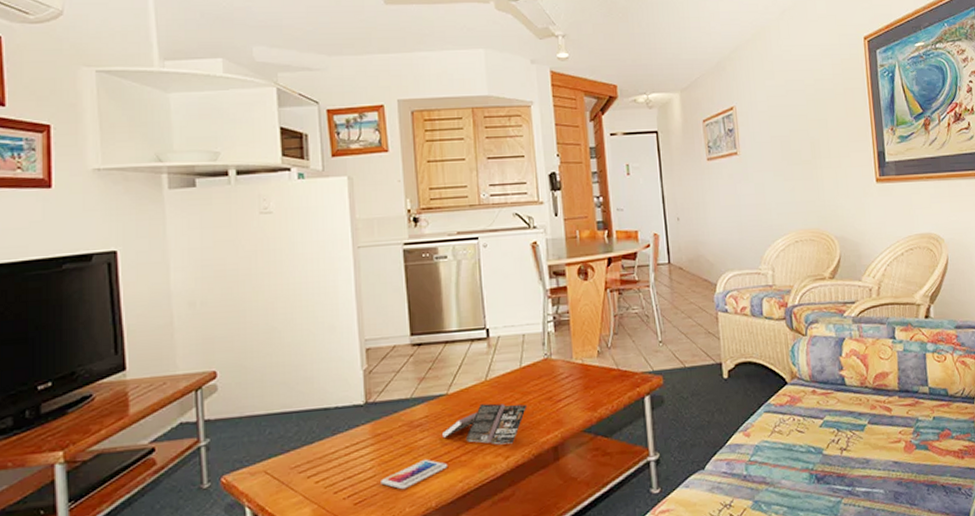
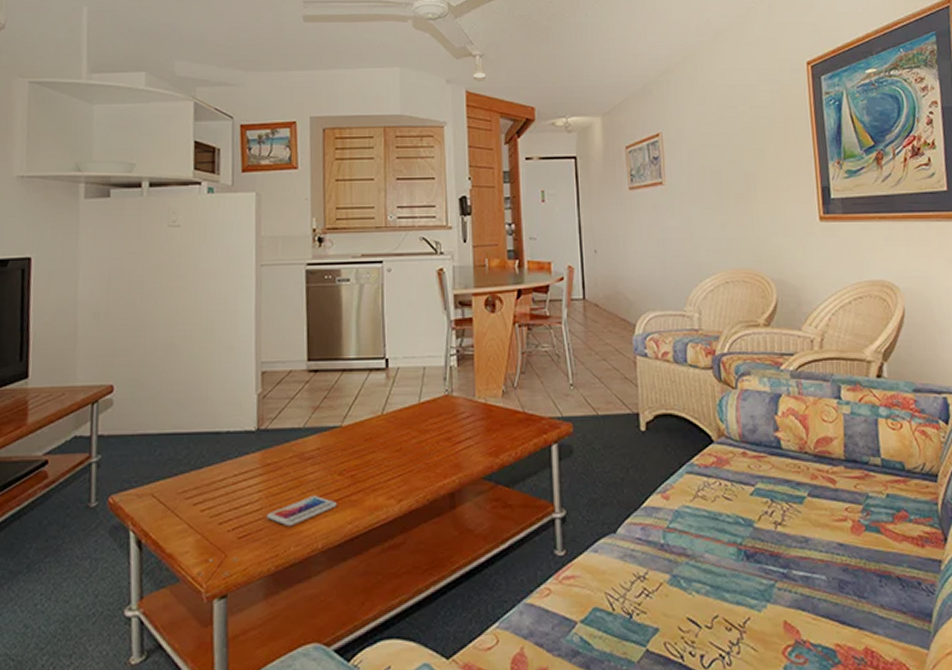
paperback book: present [441,403,528,445] -> none [332,440,425,486]

